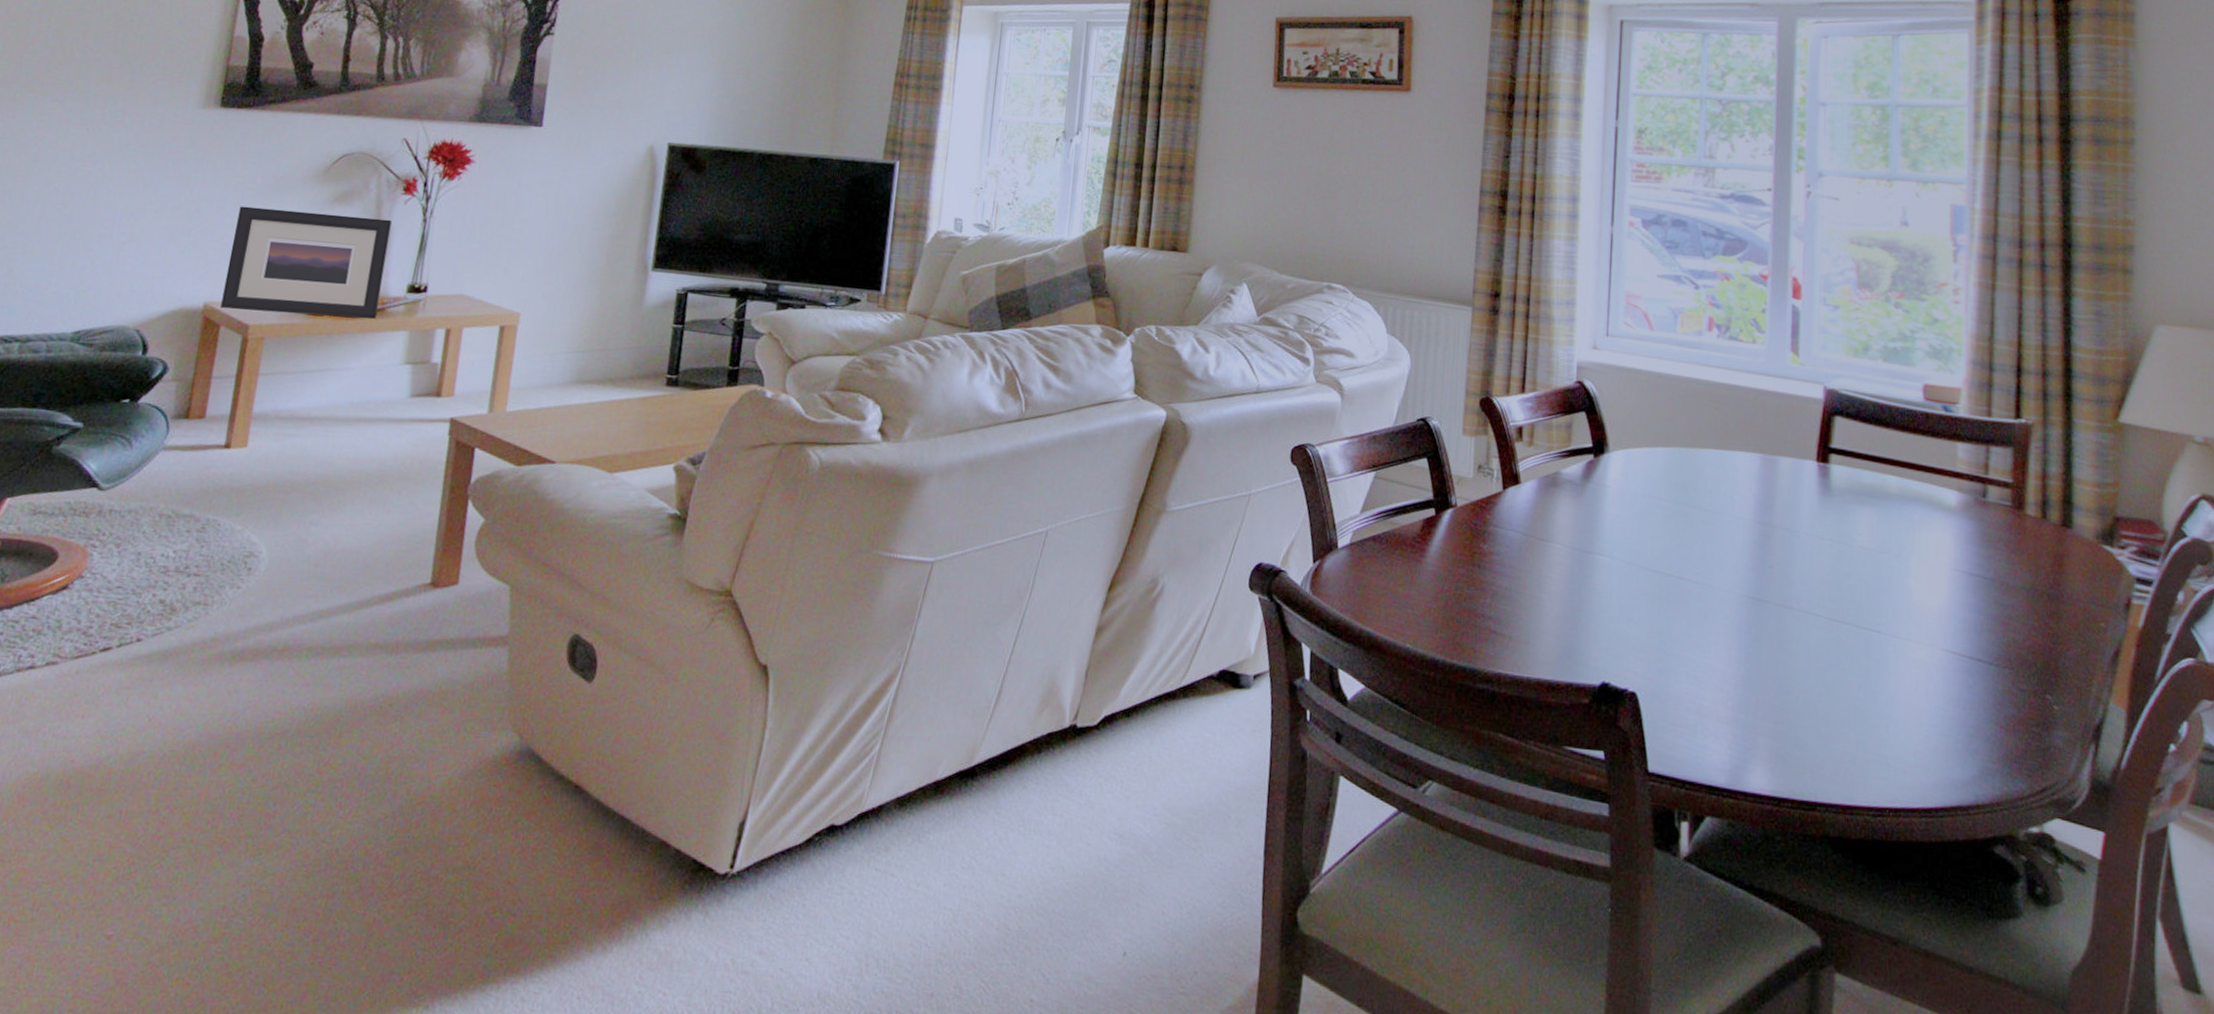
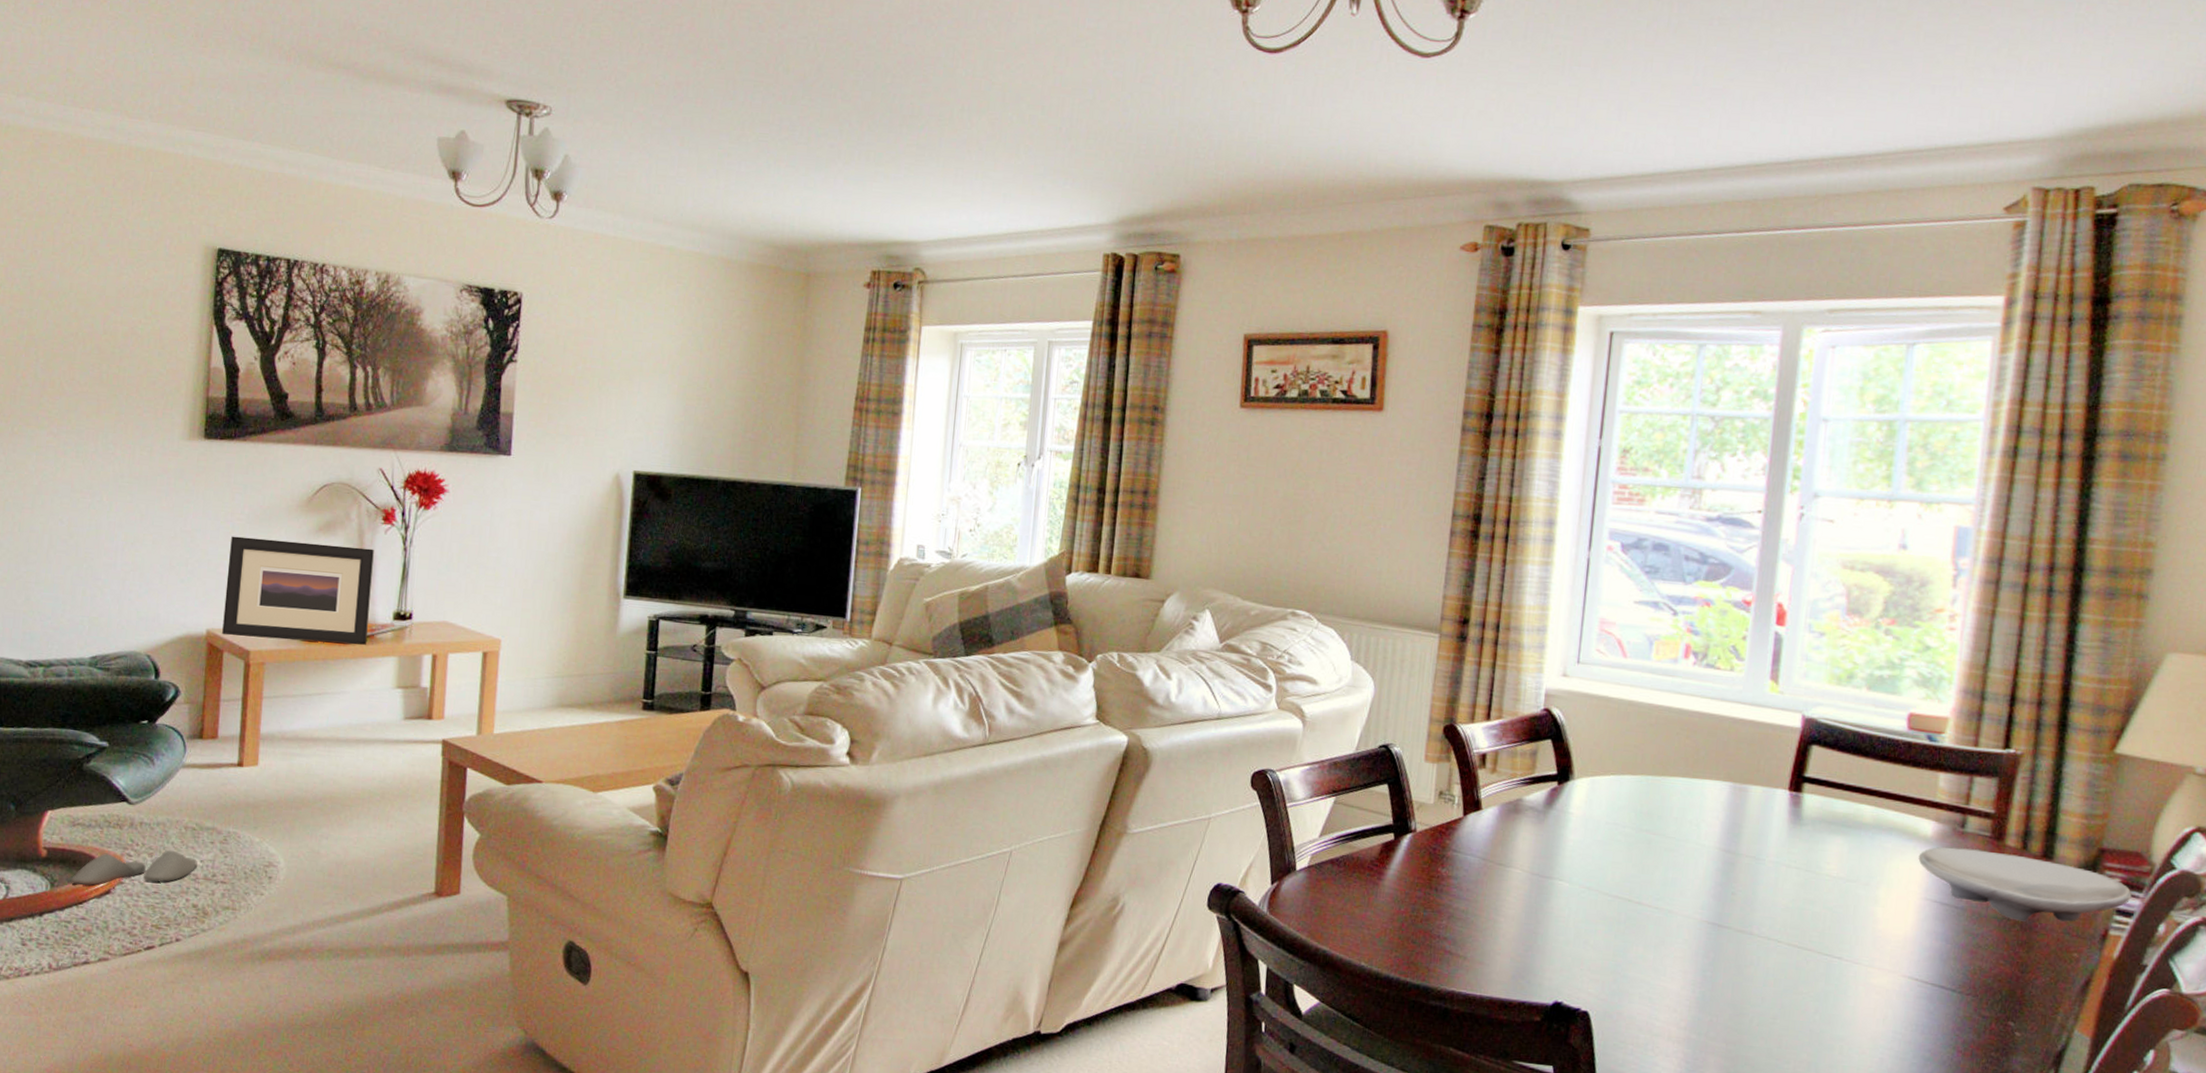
slippers: none [23,540,170,581] -> present [70,850,197,886]
bowl: none [1945,516,2149,592] -> present [1918,846,2132,922]

